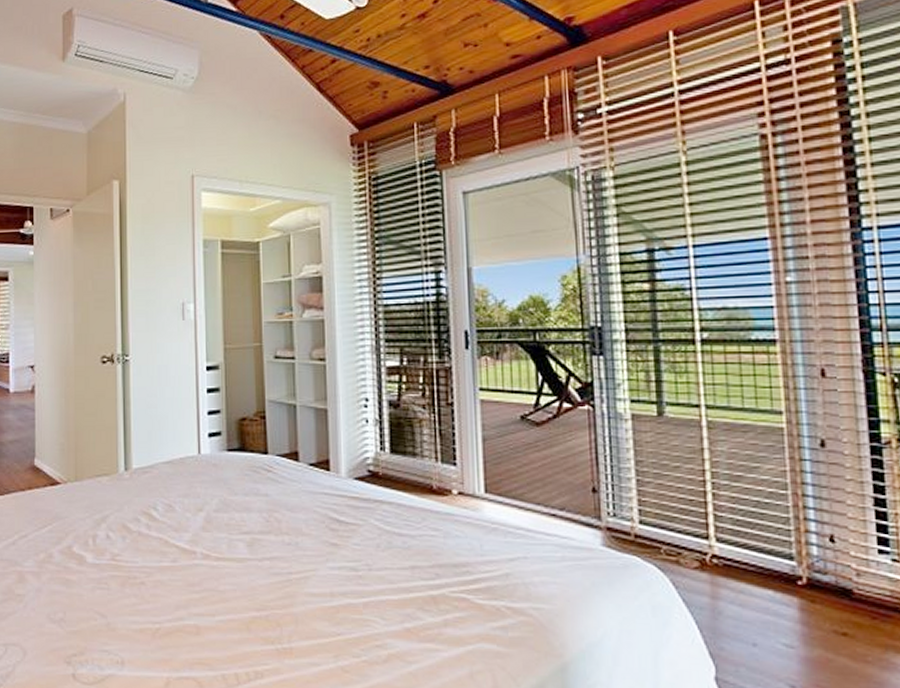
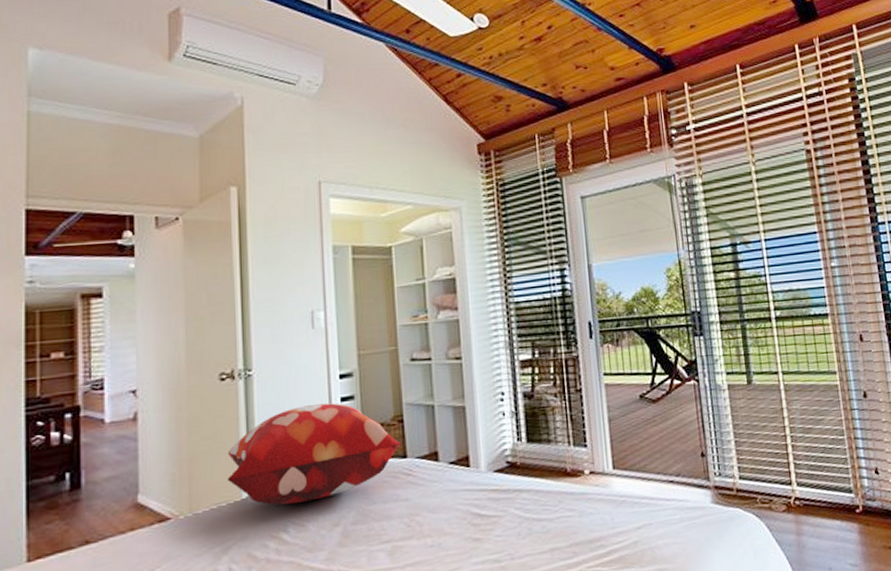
decorative pillow: none [106,393,264,484] -> present [227,403,402,505]

